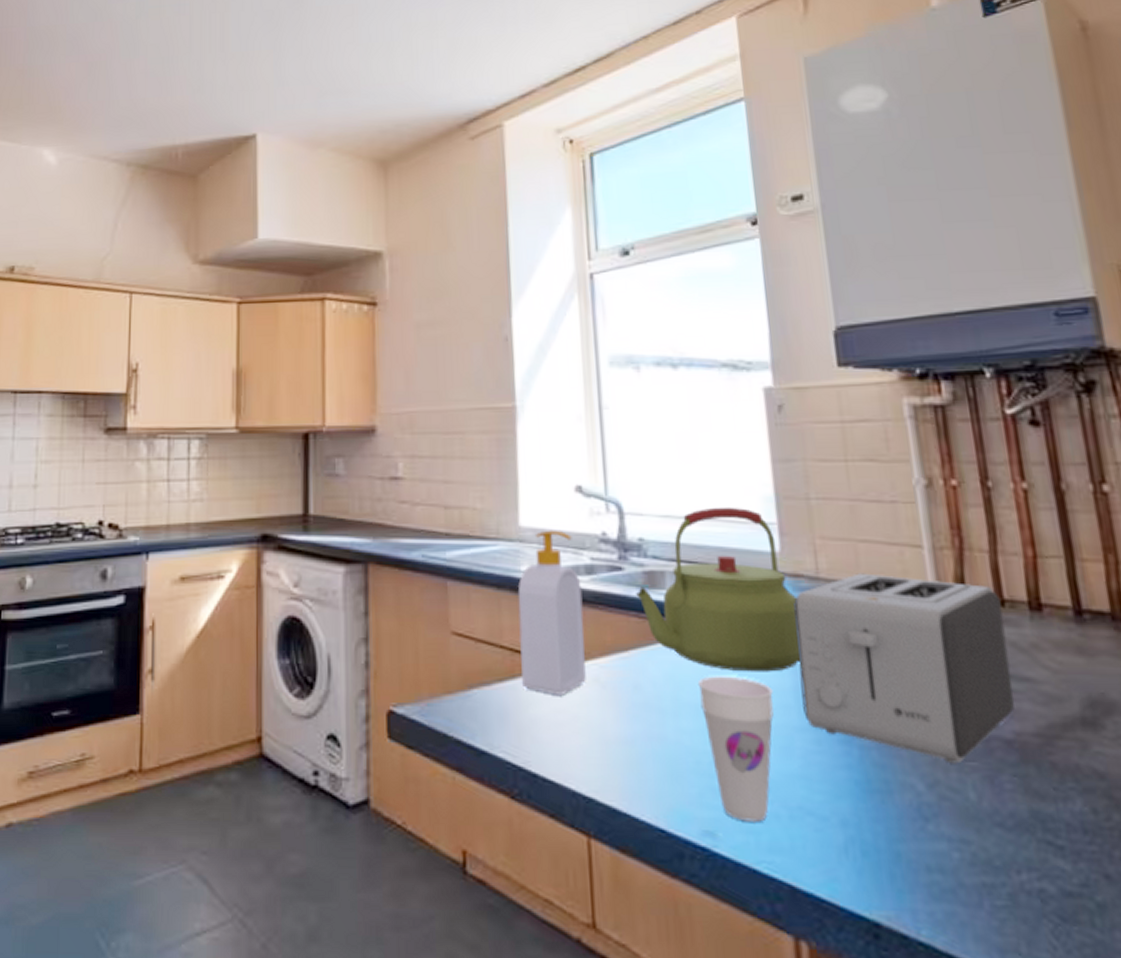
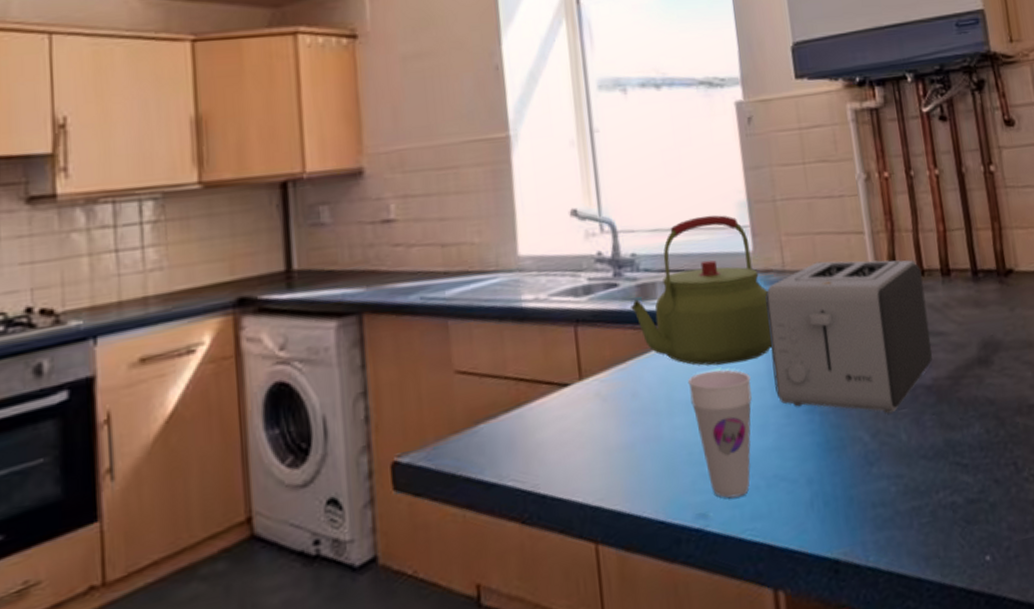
soap bottle: present [517,530,586,695] -> none [519,255,589,416]

